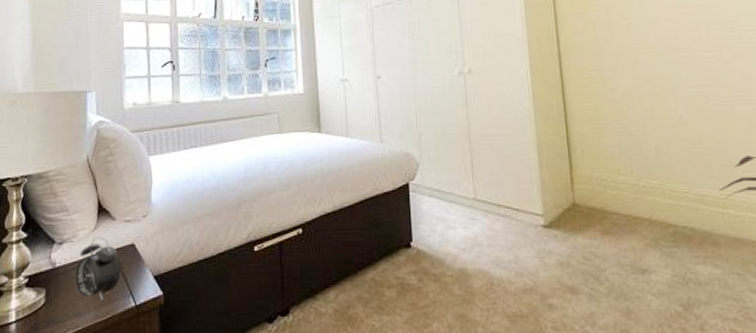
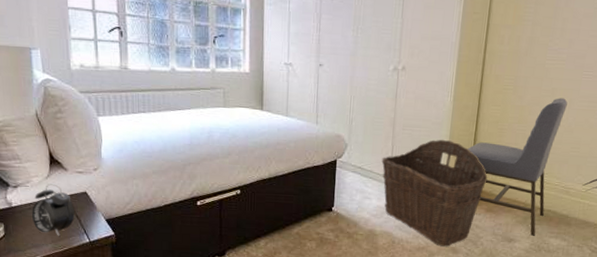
wicker basket: none [461,147,595,286] -> present [381,139,488,246]
chair: none [562,85,680,263] -> present [468,98,568,236]

